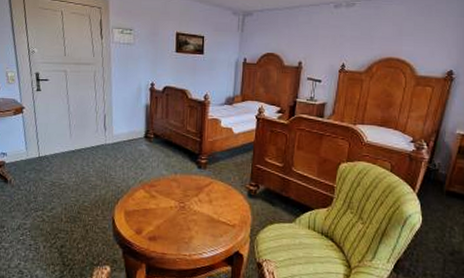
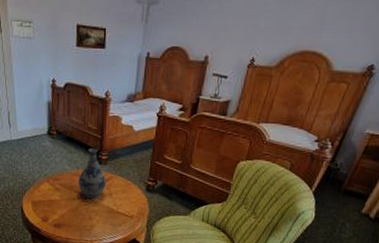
vase: none [175,151,206,207] -> present [77,148,106,199]

